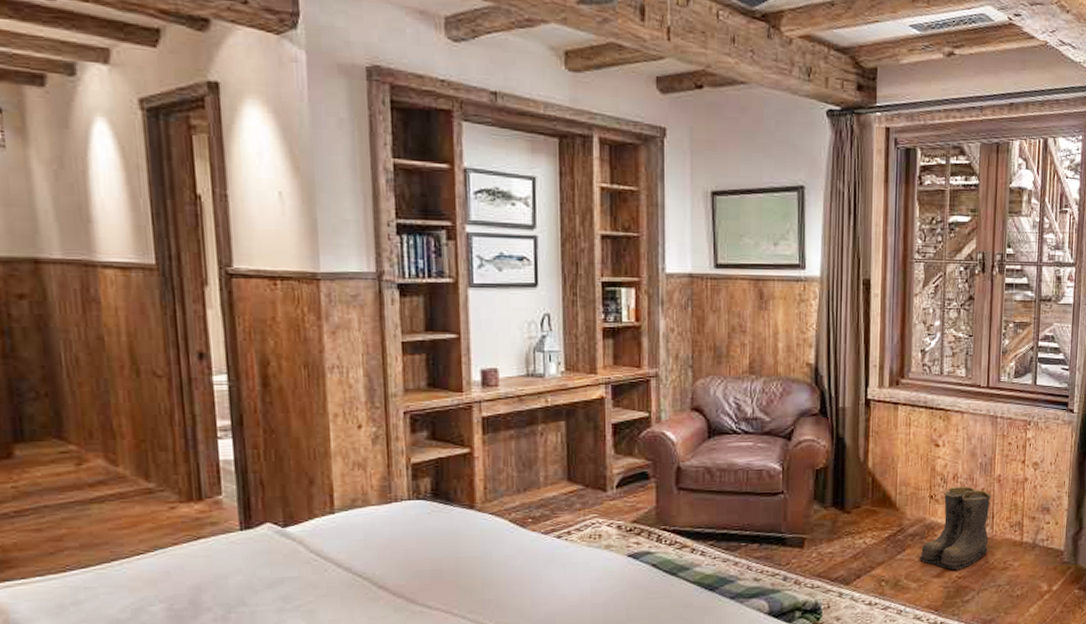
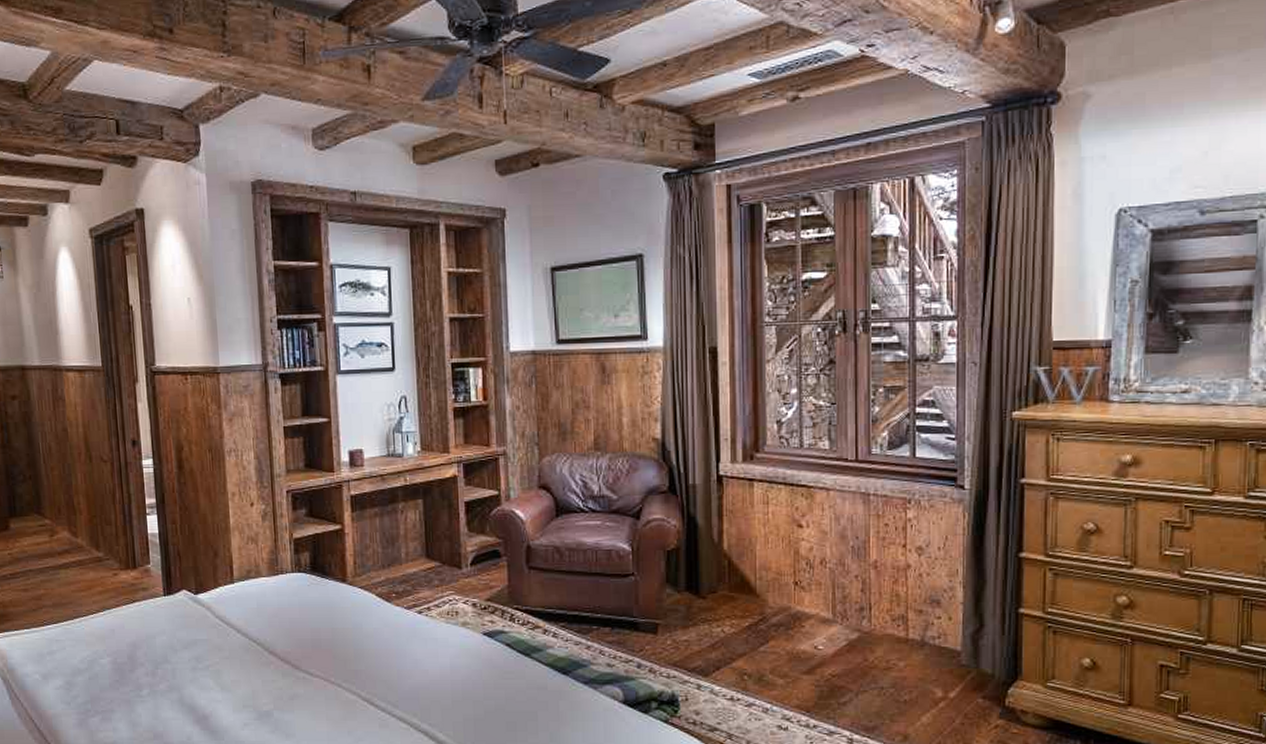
boots: present [920,487,991,570] -> none [786,573,869,667]

